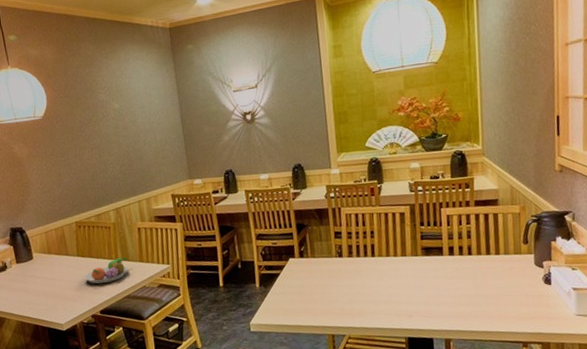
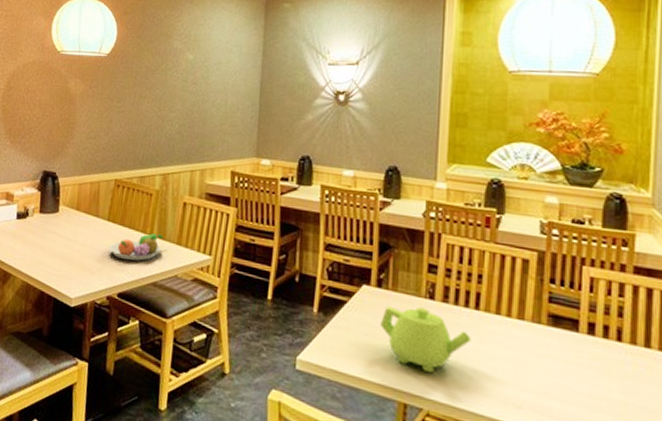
teapot: none [306,264,372,310] -> present [380,306,471,374]

